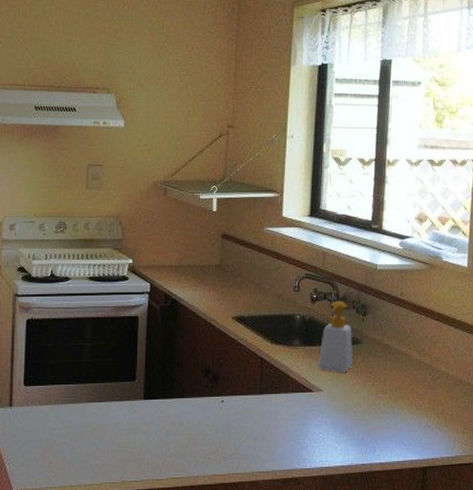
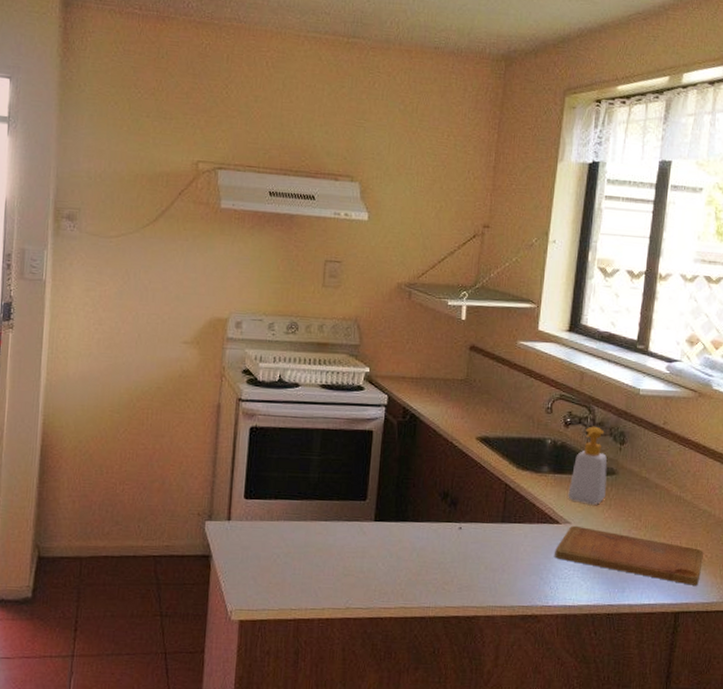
cutting board: none [310,392,445,442] -> present [555,525,703,586]

